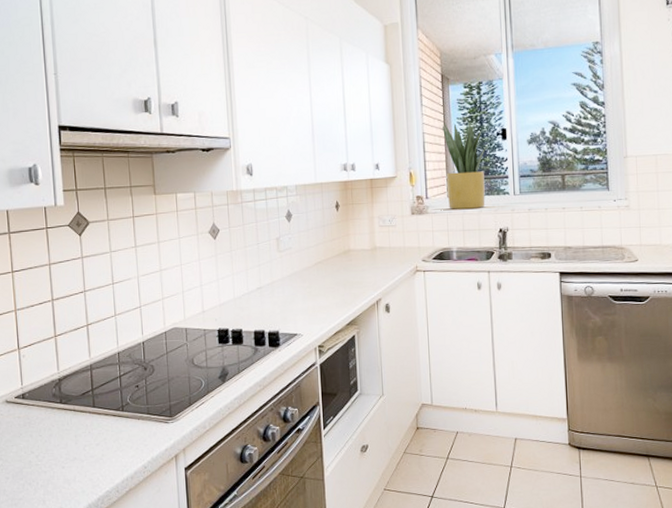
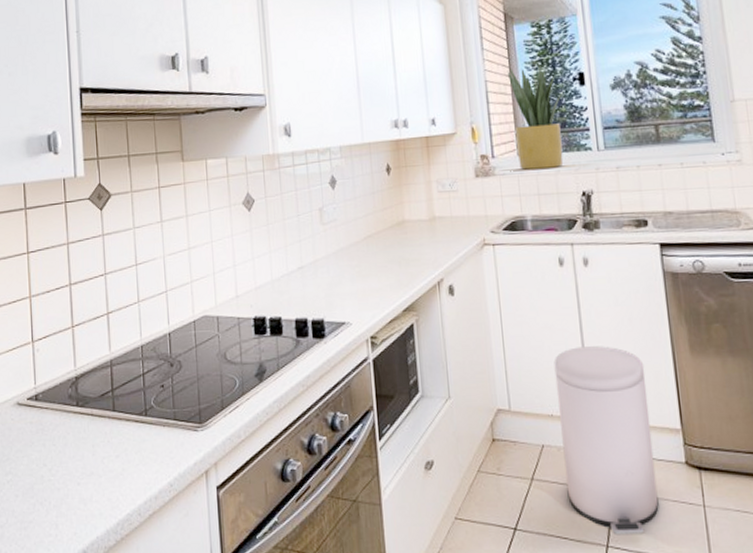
pedal bin: none [469,354,546,500] -> present [554,346,659,535]

